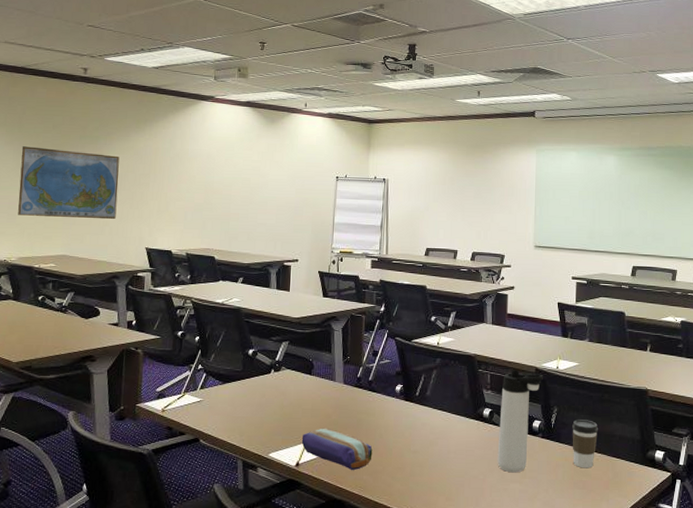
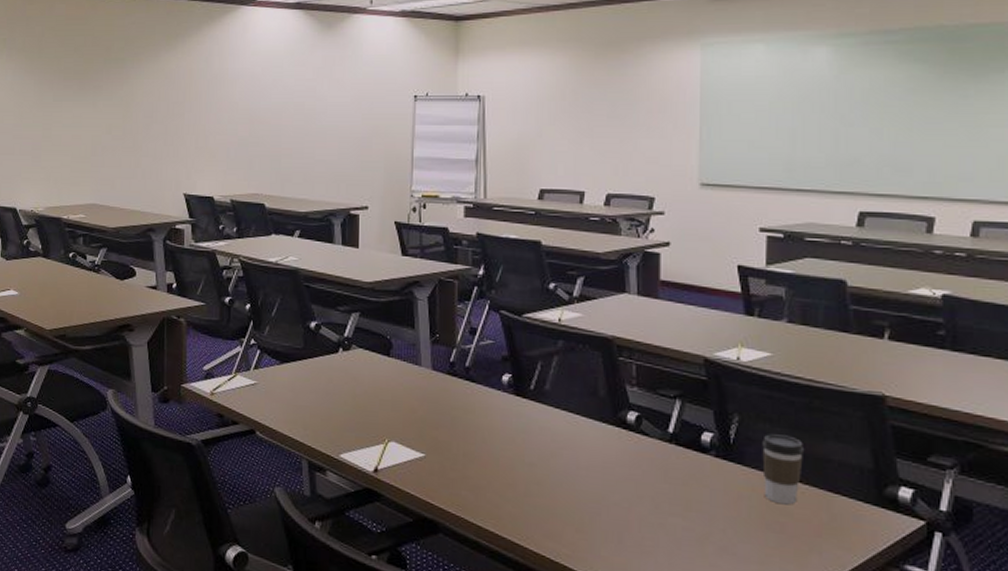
world map: present [18,146,119,220] -> none [42,75,150,160]
pencil case: present [301,428,373,470] -> none [380,425,473,483]
thermos bottle: present [497,369,544,473] -> none [648,359,718,503]

